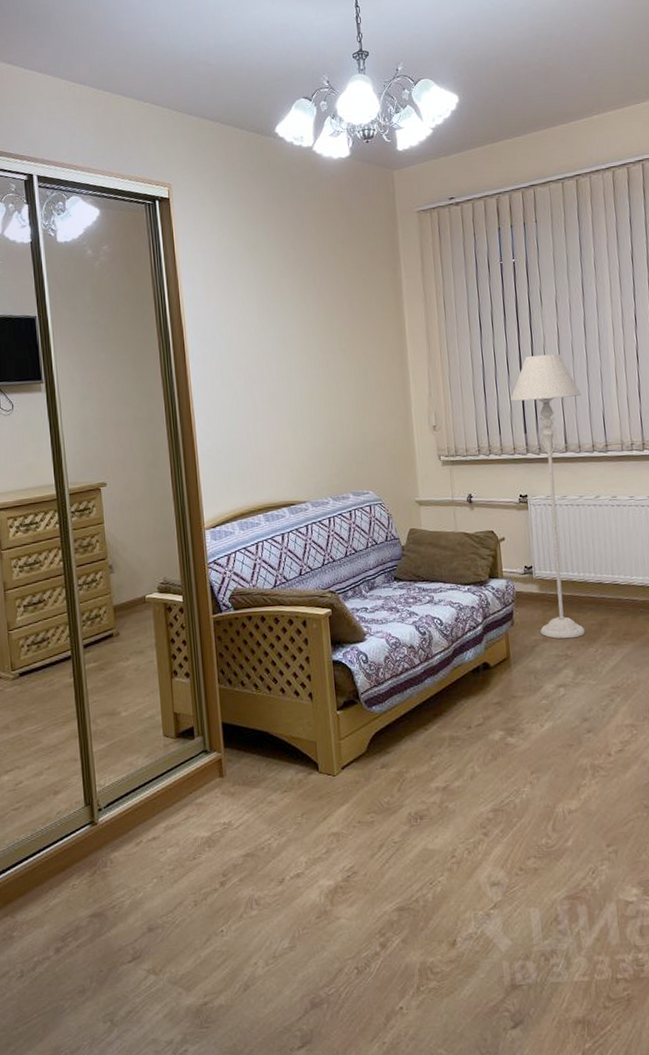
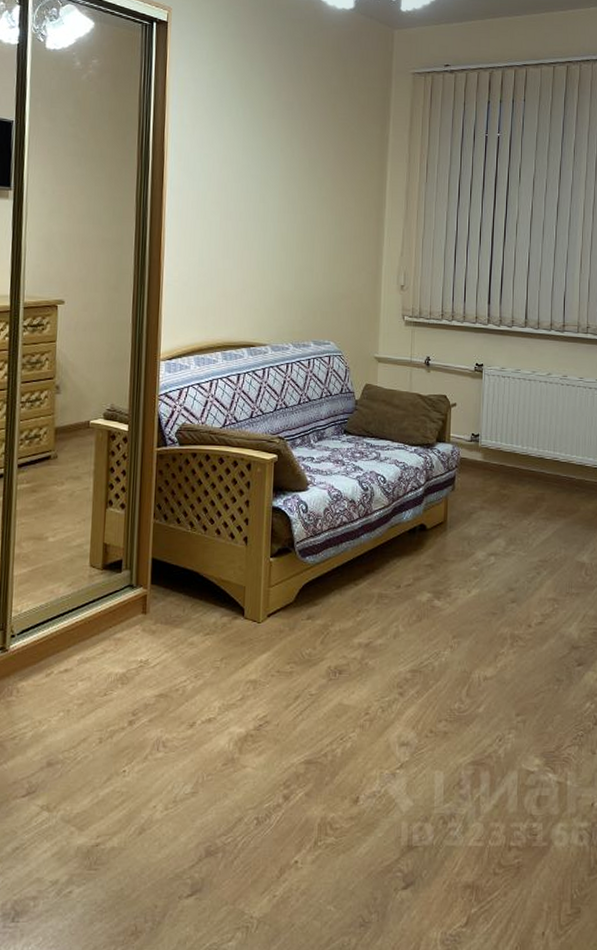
floor lamp: present [510,353,586,639] -> none [478,229,547,509]

